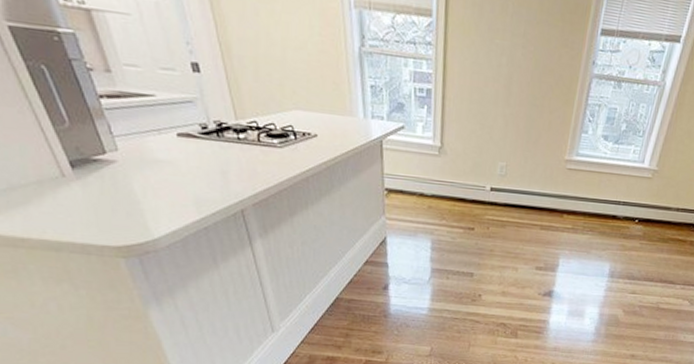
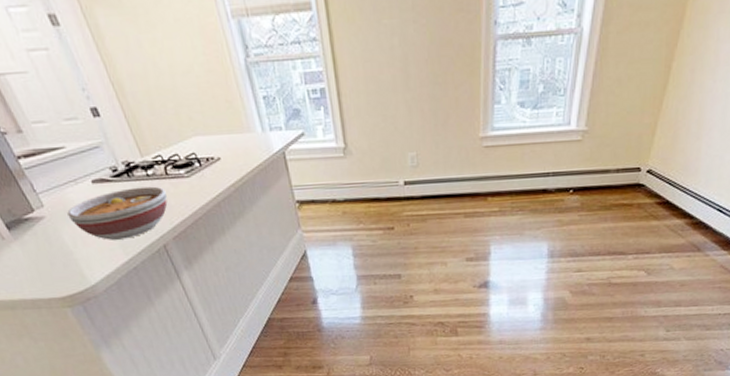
bowl: none [143,147,254,198] -> present [67,186,168,240]

